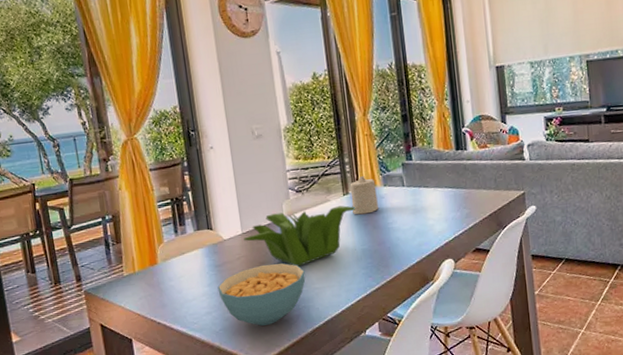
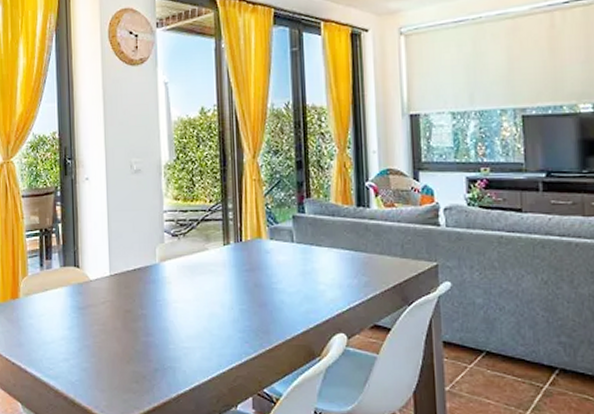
cereal bowl: present [217,263,306,326] -> none [78,313,174,382]
plant: present [244,205,356,267] -> none [111,257,237,320]
candle: present [349,176,378,215] -> none [231,226,262,269]

